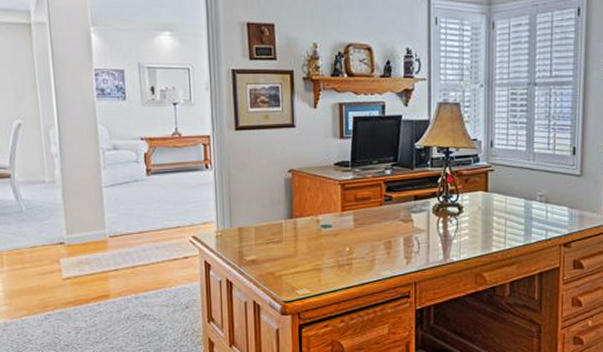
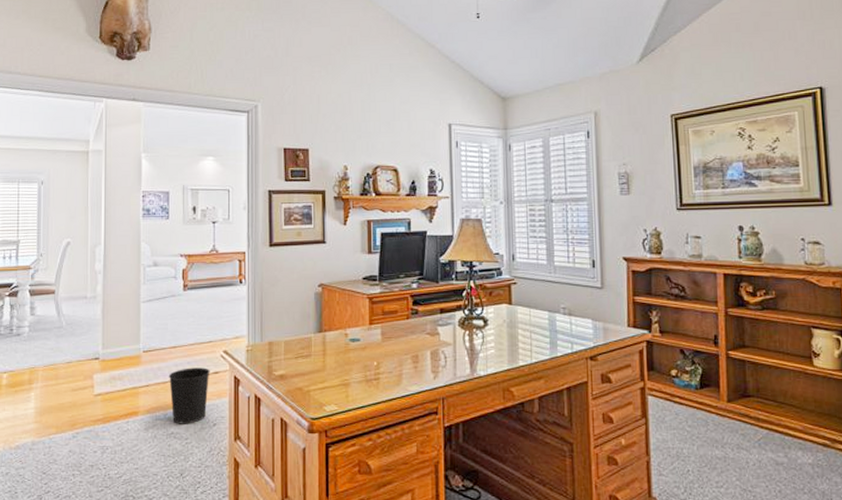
wastebasket: none [137,252,180,307] -> present [168,367,210,424]

